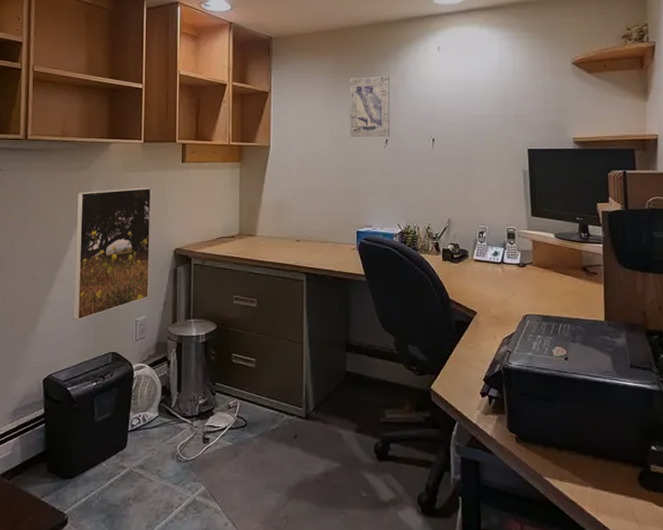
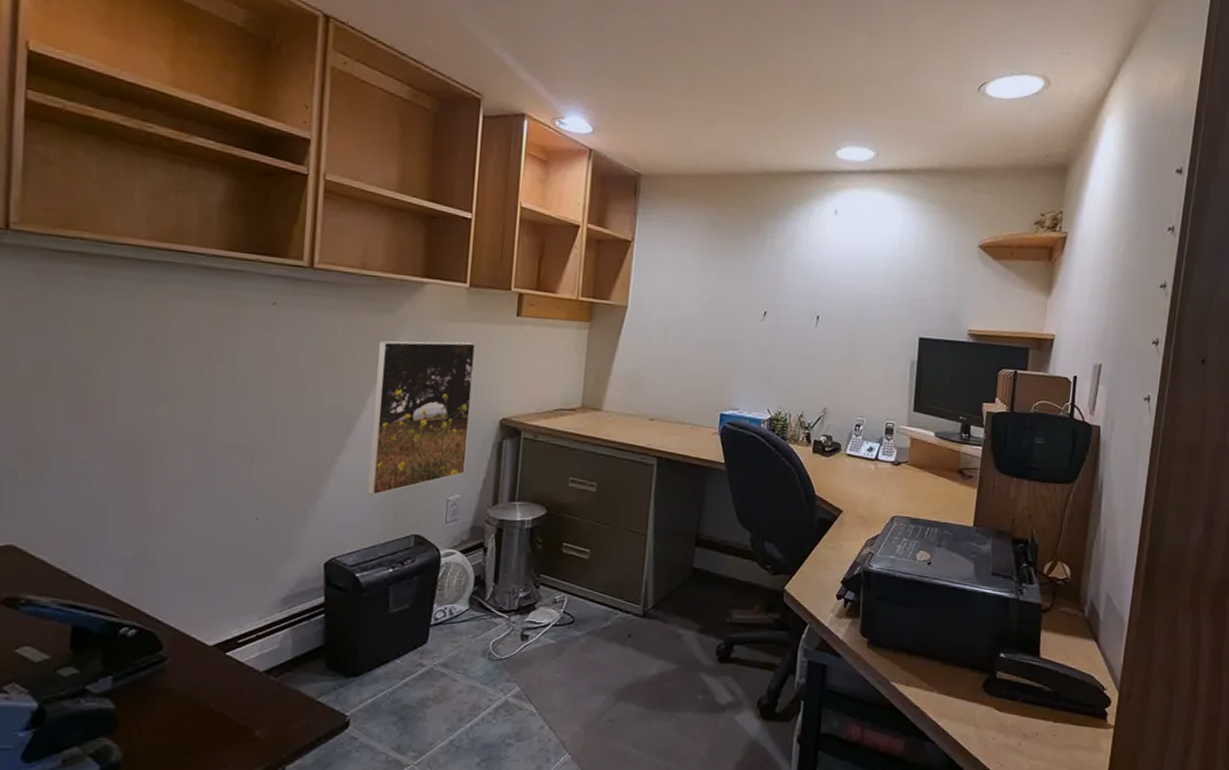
wall art: present [350,75,391,137] -> none [724,235,776,309]

